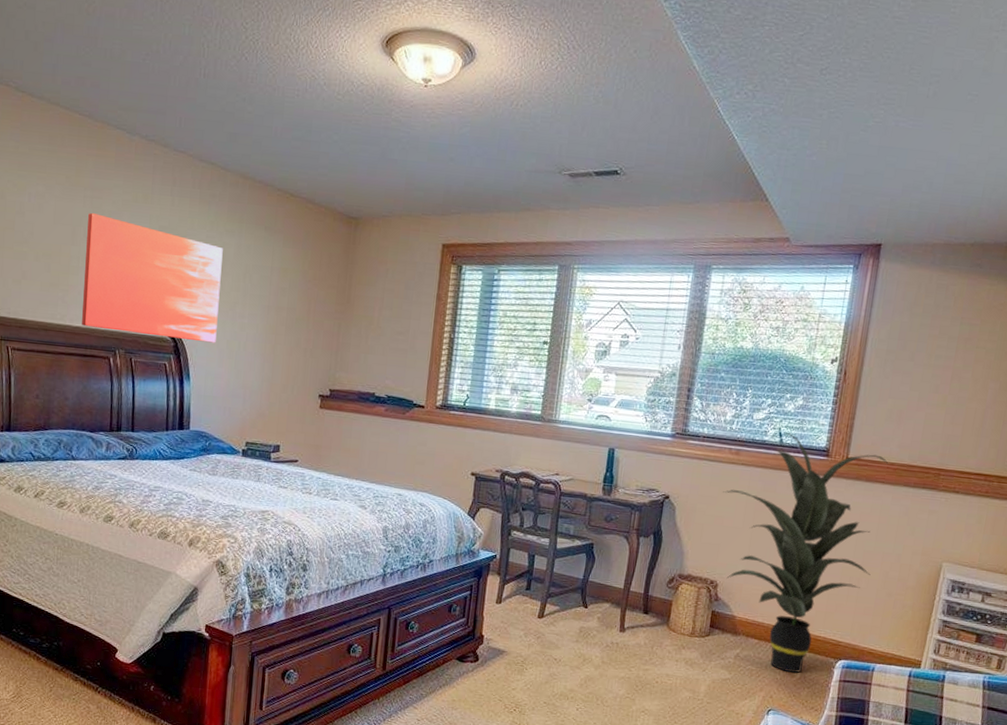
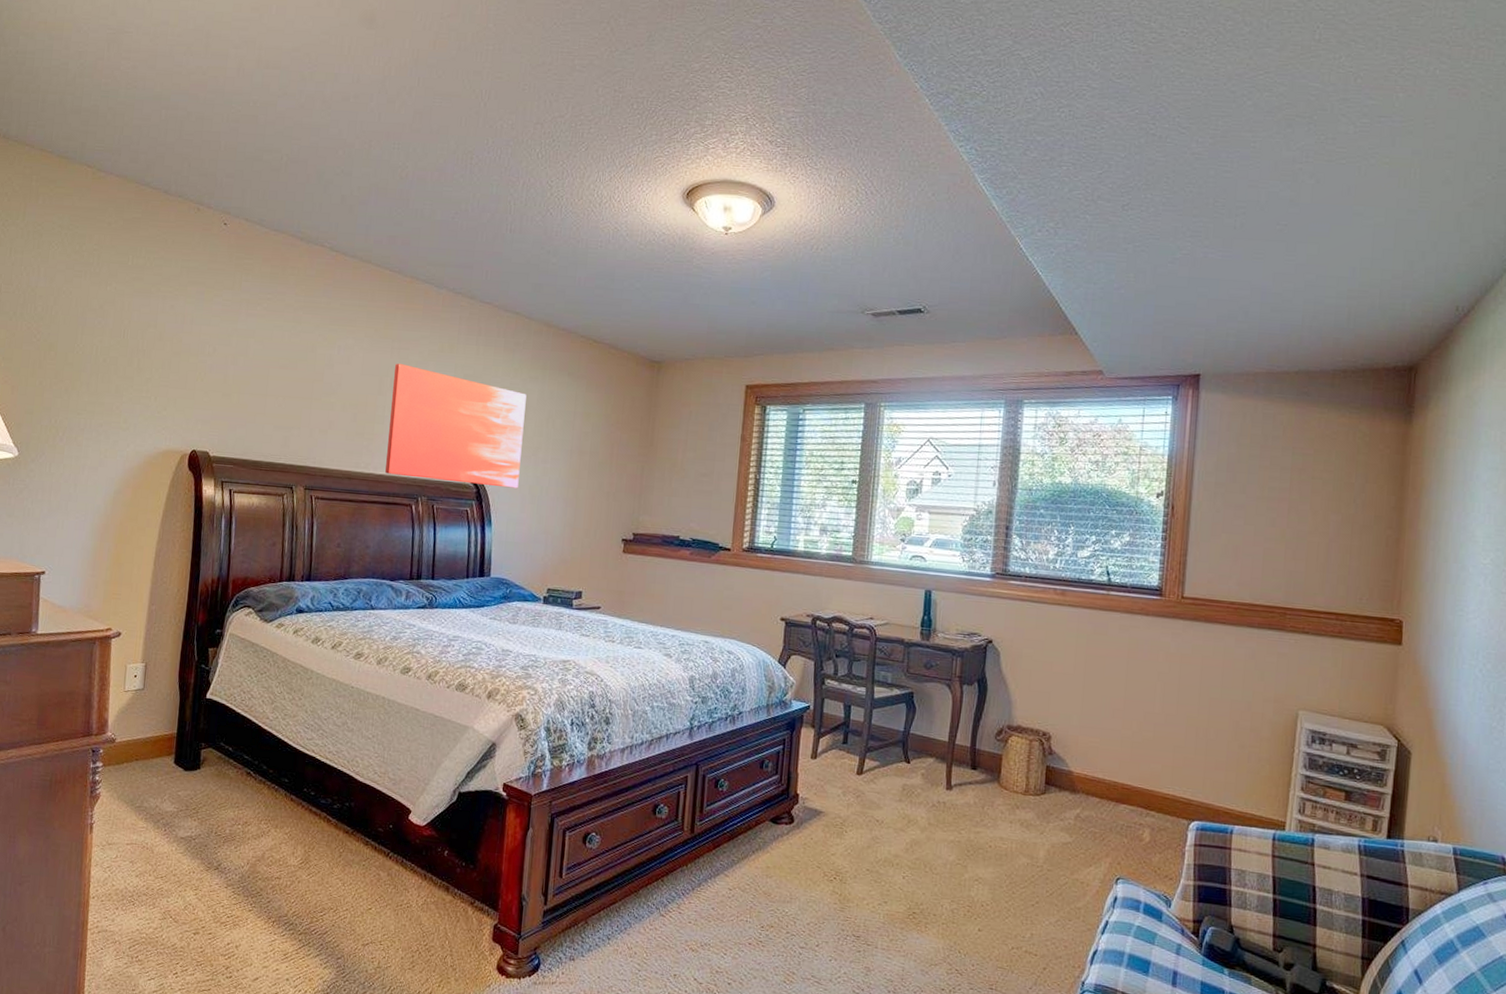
indoor plant: present [723,433,889,673] -> none [1050,571,1228,836]

